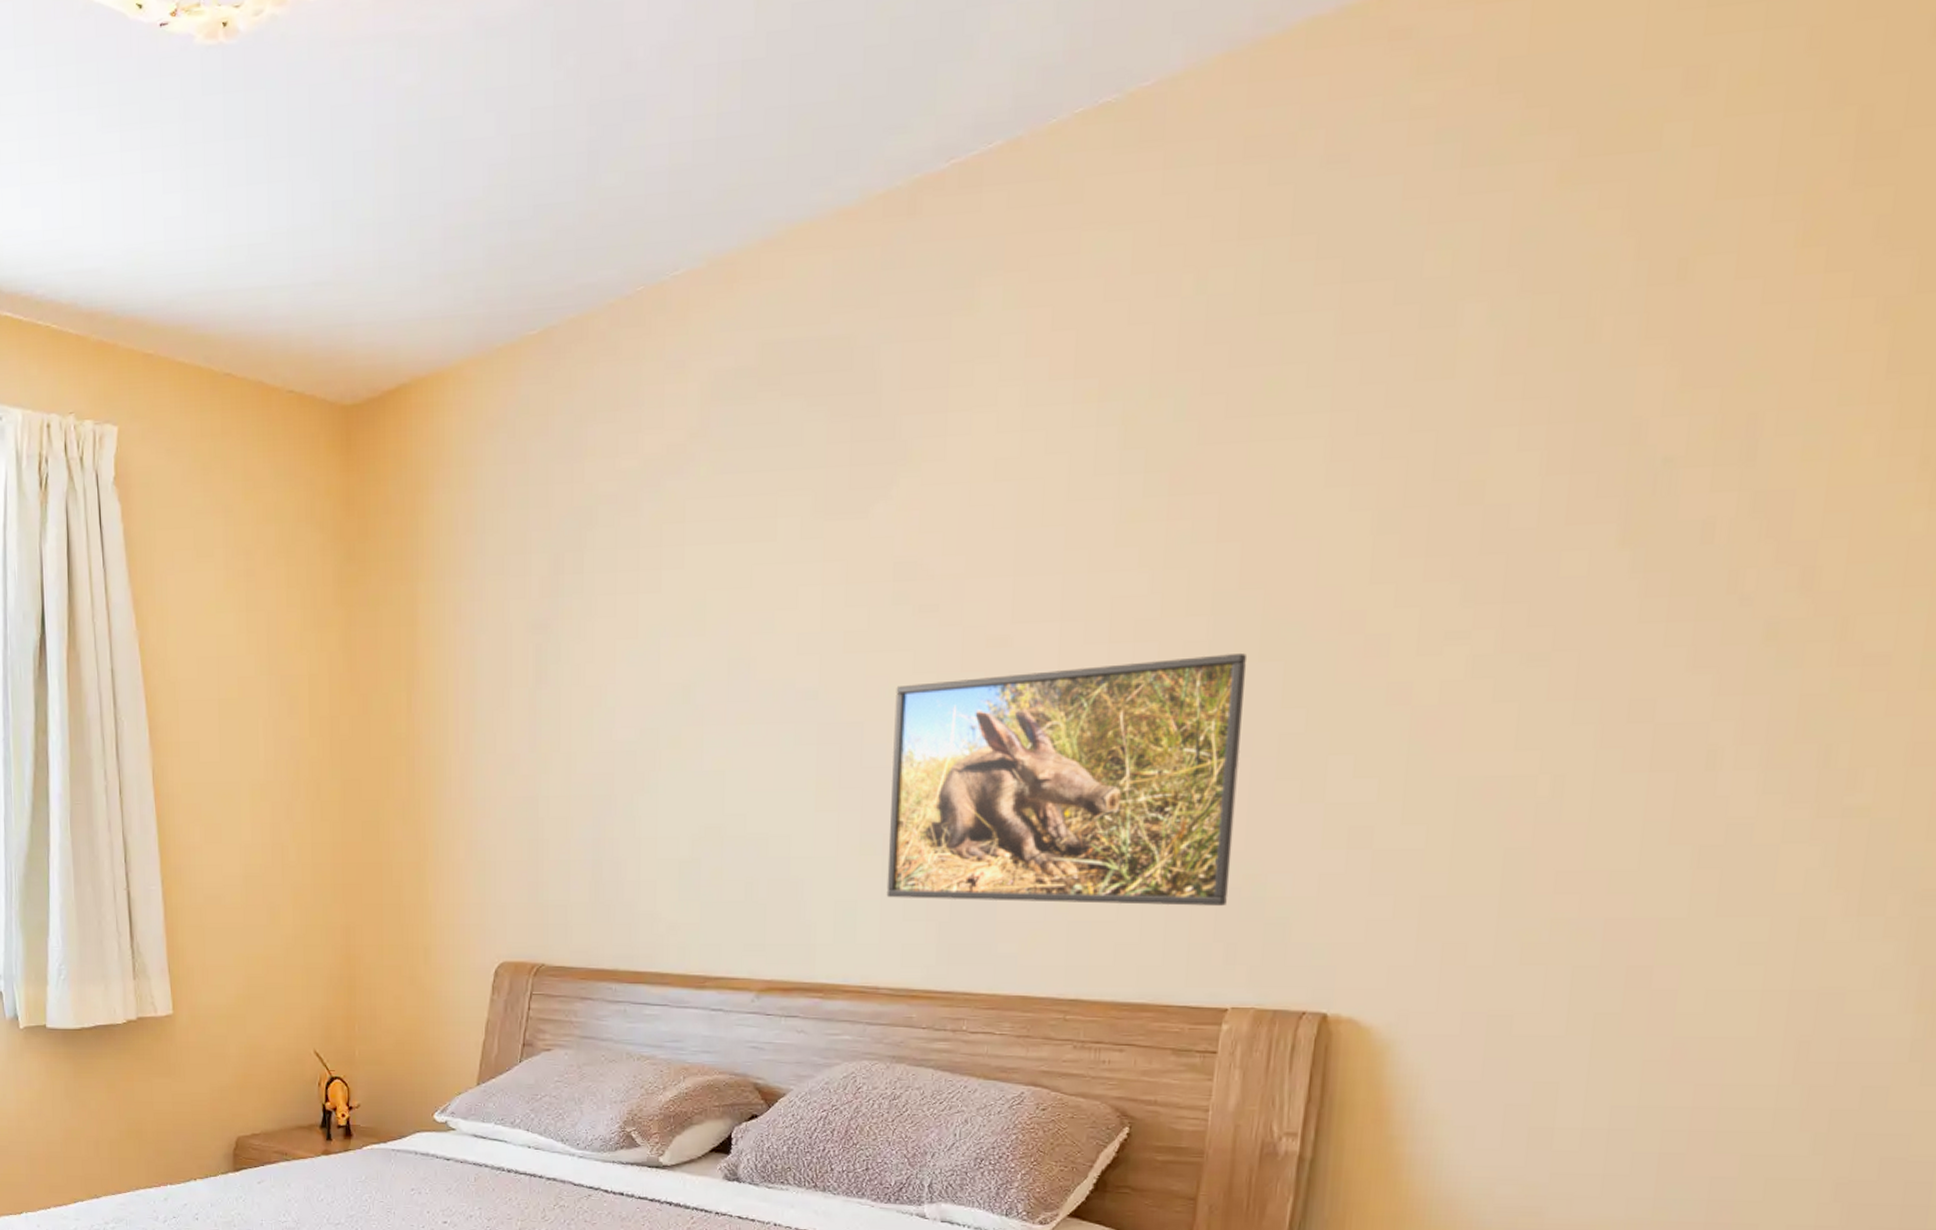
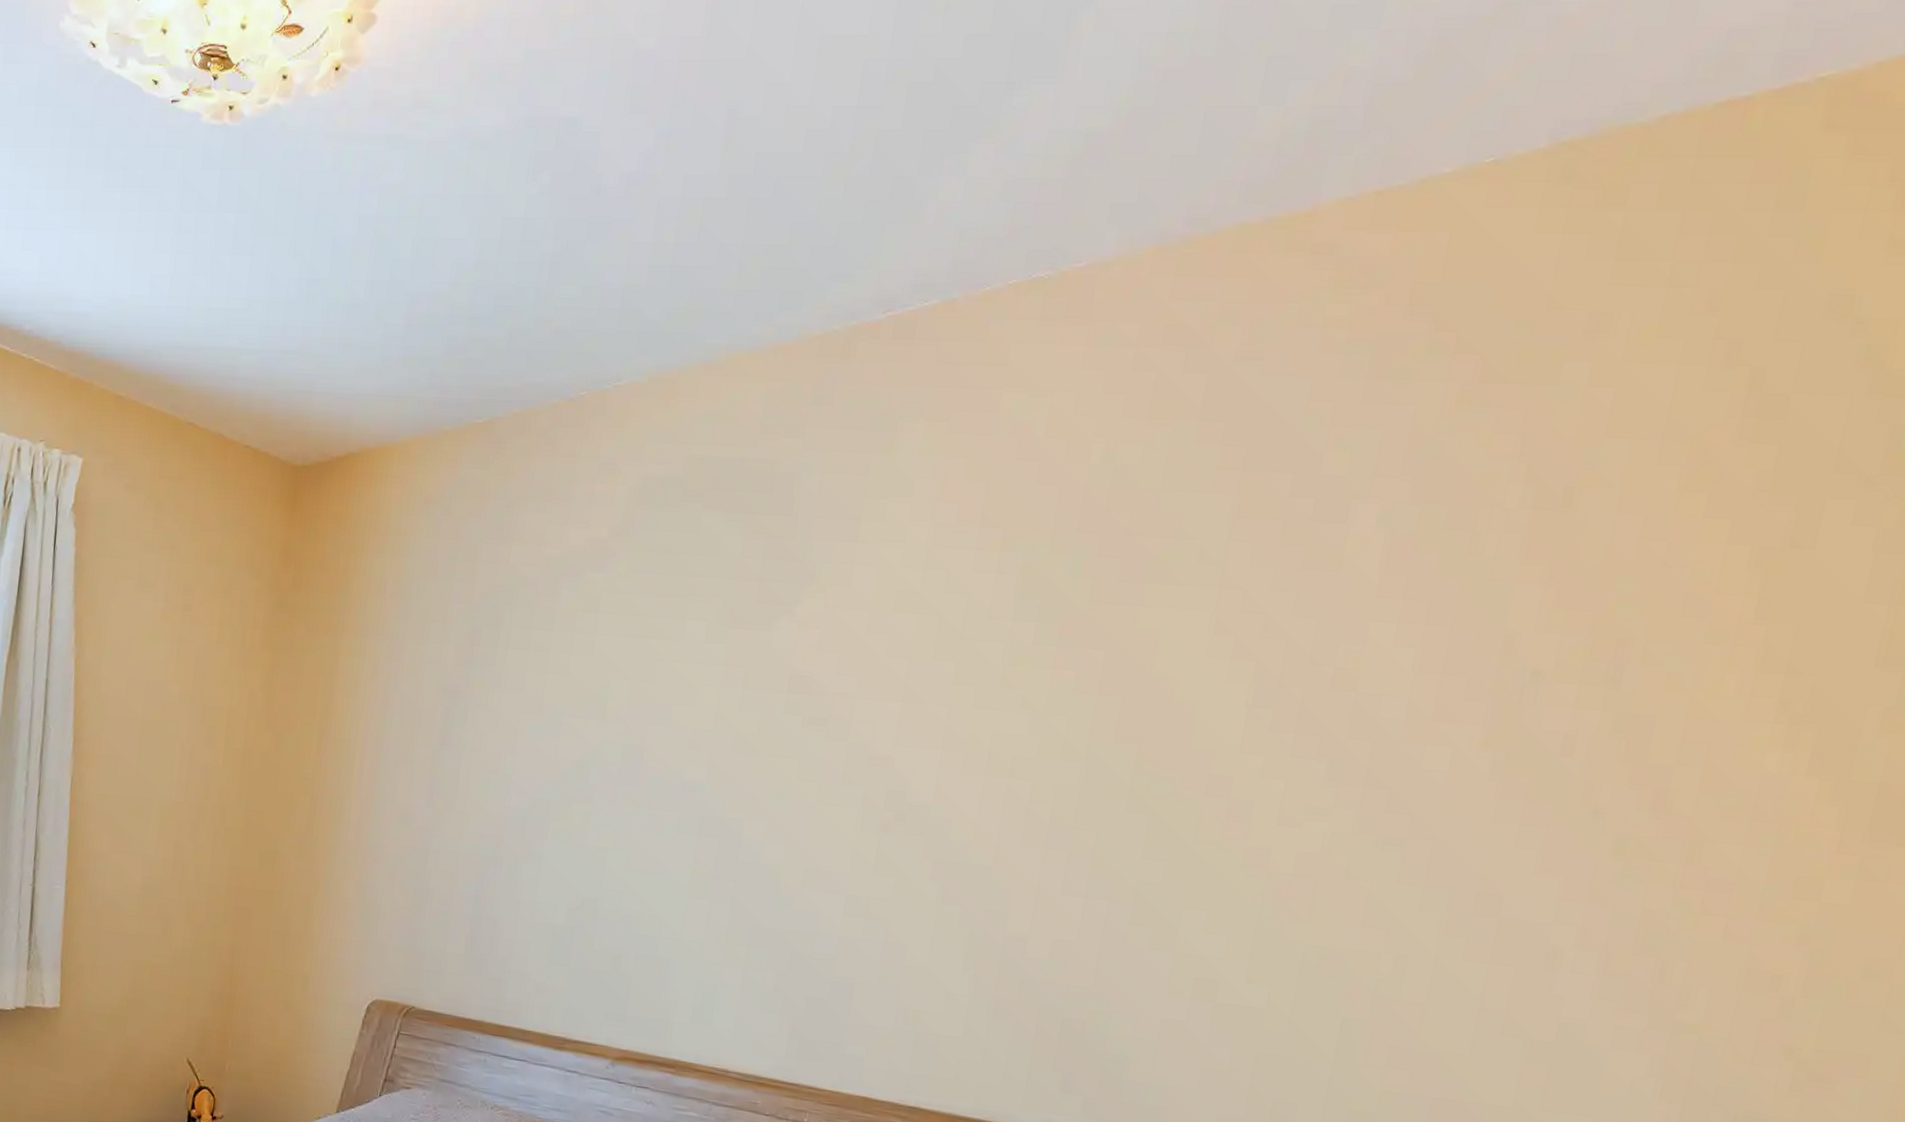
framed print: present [886,652,1248,906] -> none [746,790,1116,1037]

